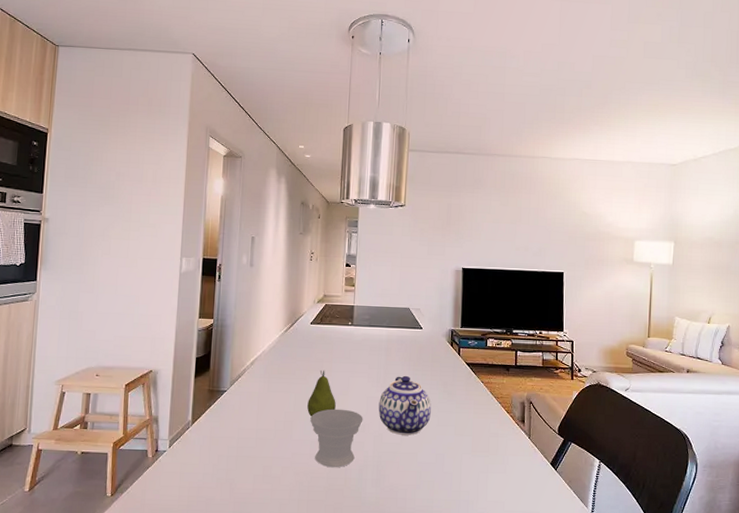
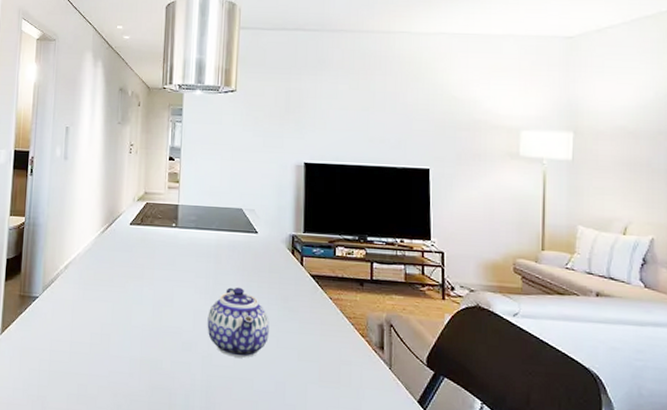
fruit: present [307,370,336,417] -> none [126,278,159,331]
cup: present [310,408,363,468] -> none [129,322,190,391]

